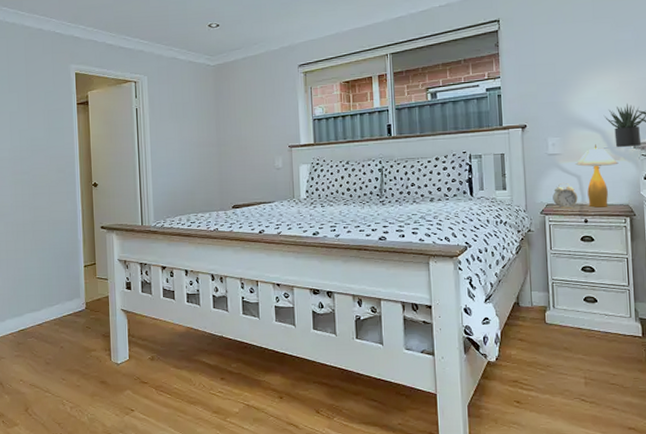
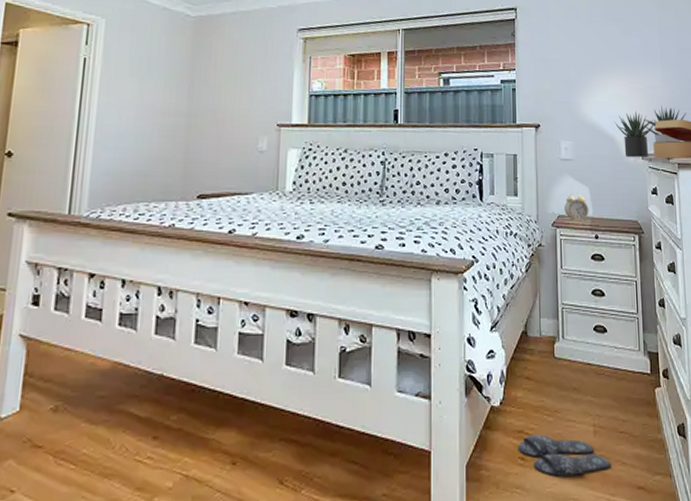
slippers: none [513,384,602,418] -> present [518,434,611,478]
table lamp: present [575,144,619,208] -> none [586,152,628,222]

